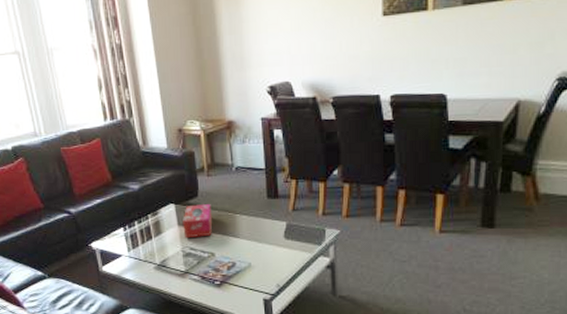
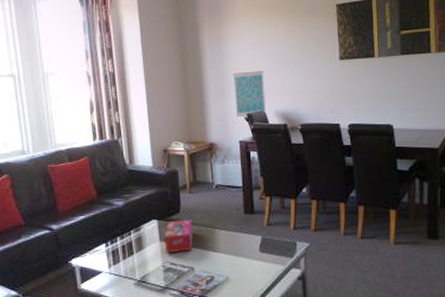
wall art: none [253,35,293,90] -> present [232,71,267,117]

